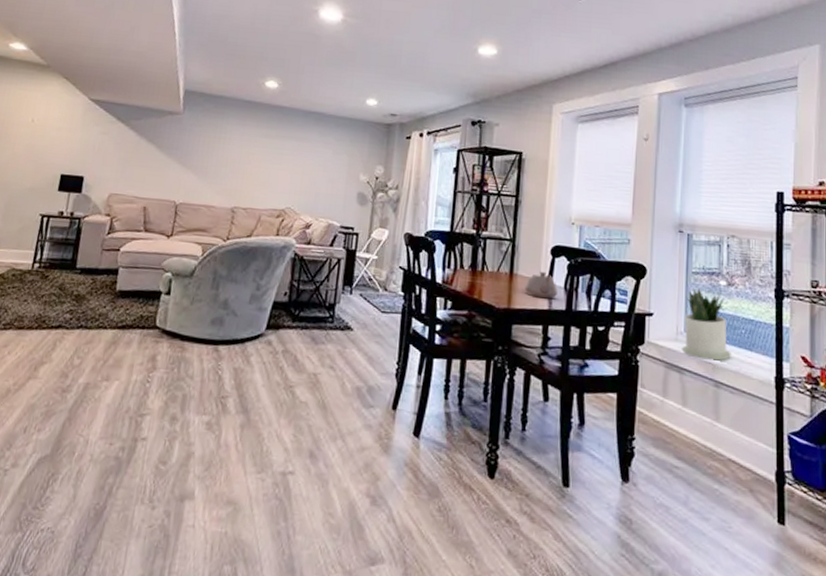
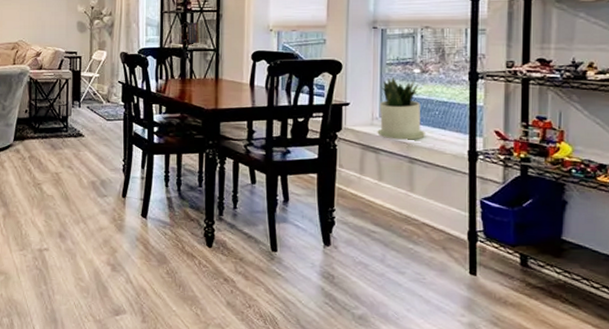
books: none [472,205,496,232] -> present [178,22,199,44]
teapot: present [525,271,558,299] -> none [230,75,259,98]

